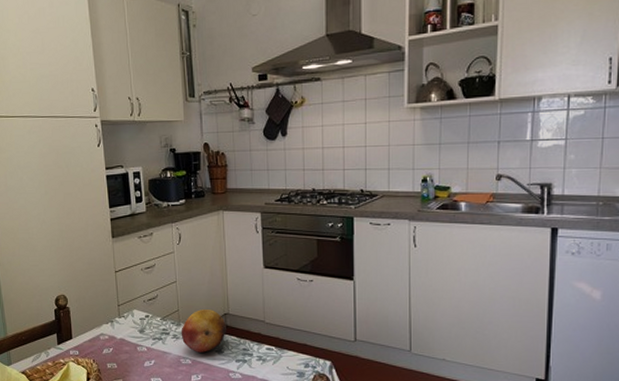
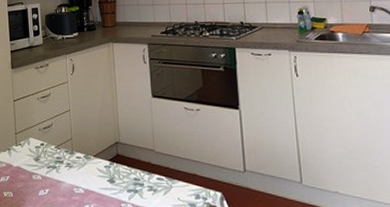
fruit: present [181,309,226,353] -> none [74,138,118,182]

